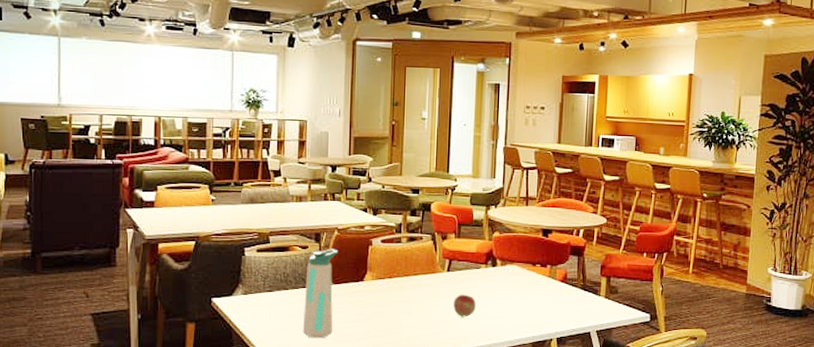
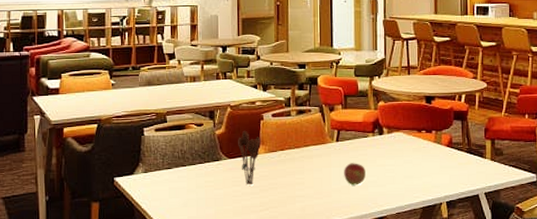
water bottle: present [302,249,339,339] -> none [201,125,232,212]
utensil holder: none [344,256,368,313] -> present [238,131,261,186]

